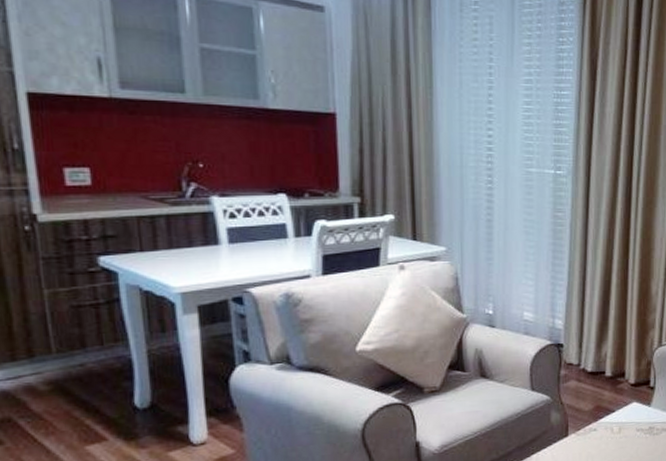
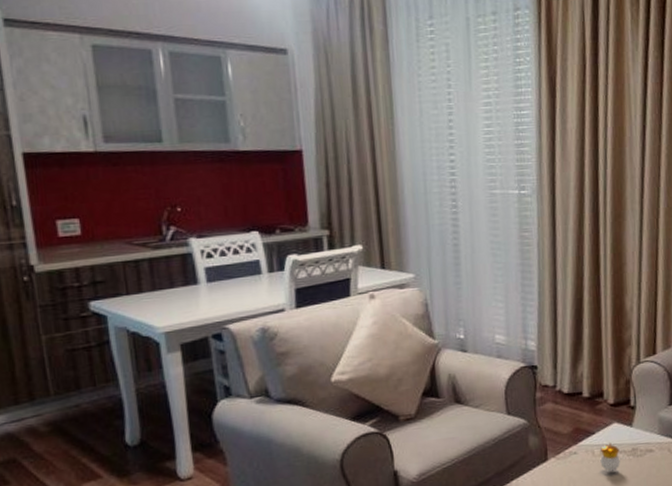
candle: none [618,421,637,448] -> present [600,443,620,472]

